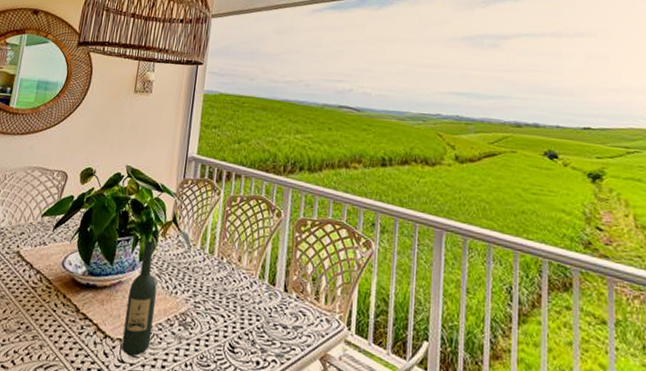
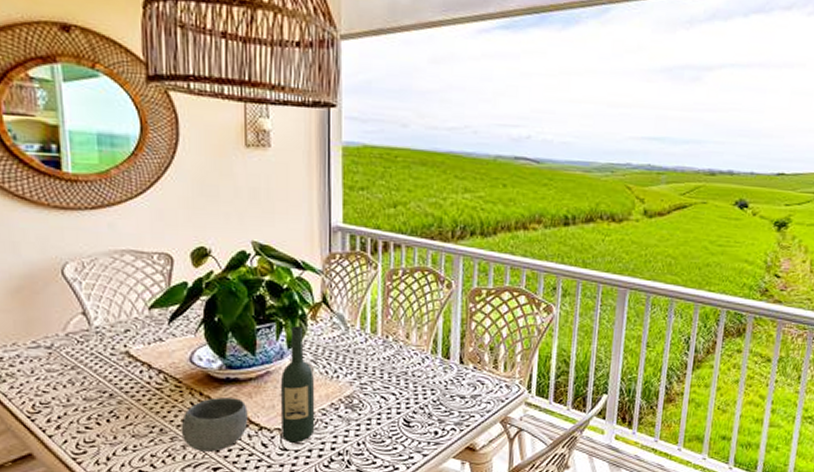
bowl: none [41,301,98,355] -> present [181,398,248,452]

